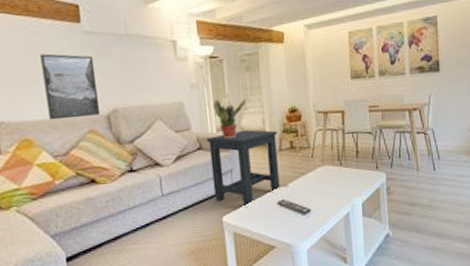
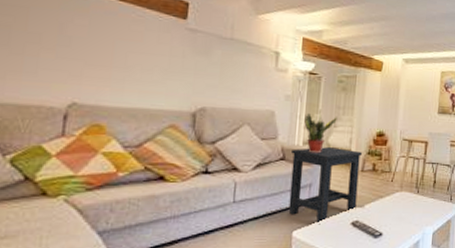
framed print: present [40,53,101,120] -> none [129,42,192,111]

